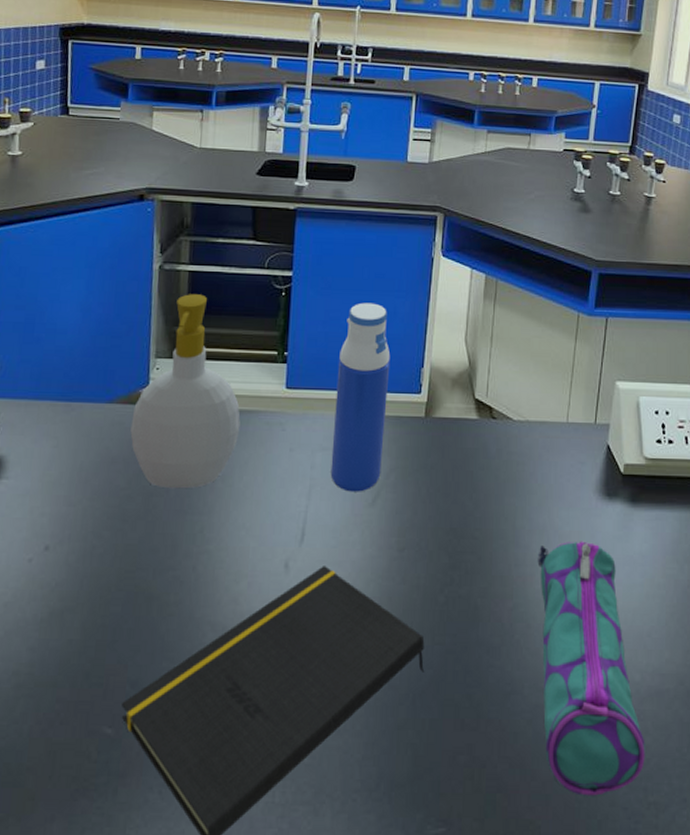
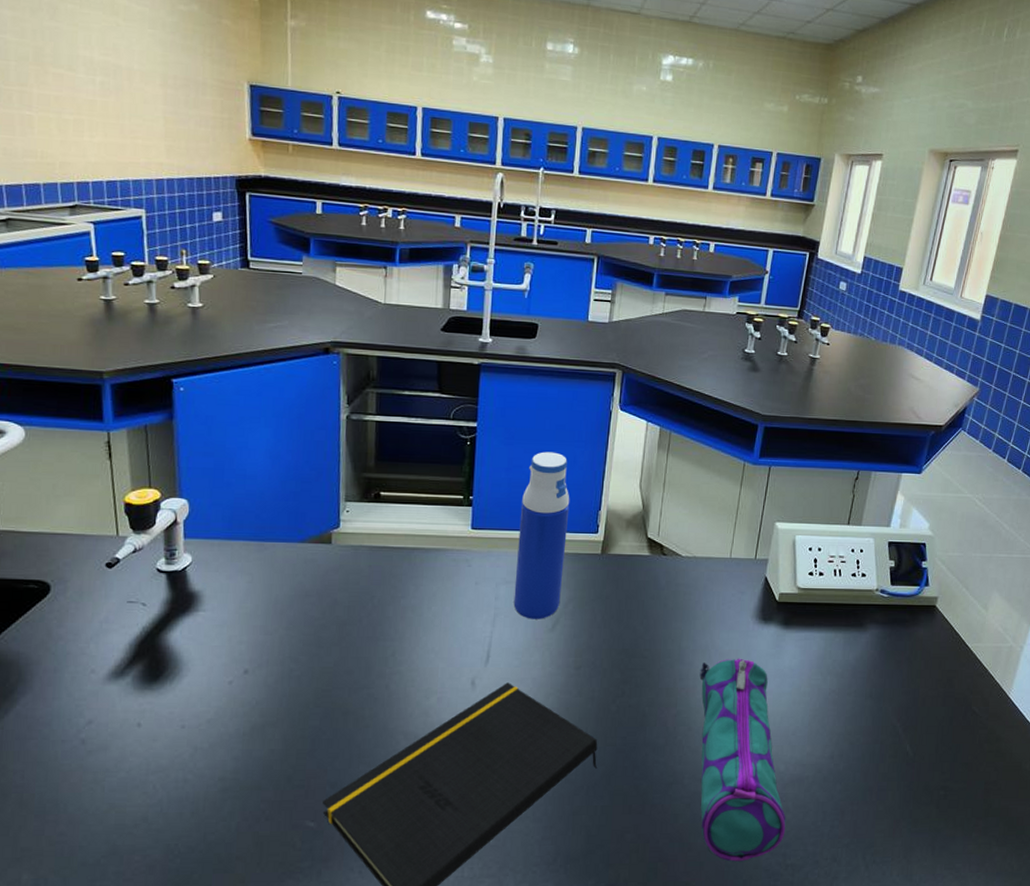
soap bottle: present [130,294,241,489] -> none [323,443,429,619]

